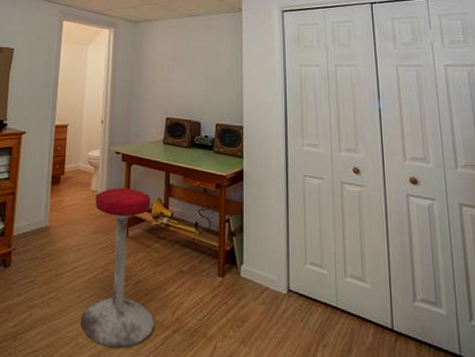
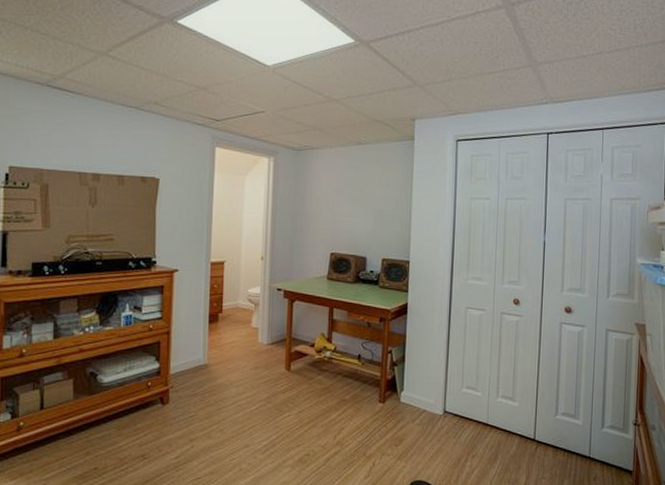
stool: present [80,187,155,349] -> none [243,324,317,471]

